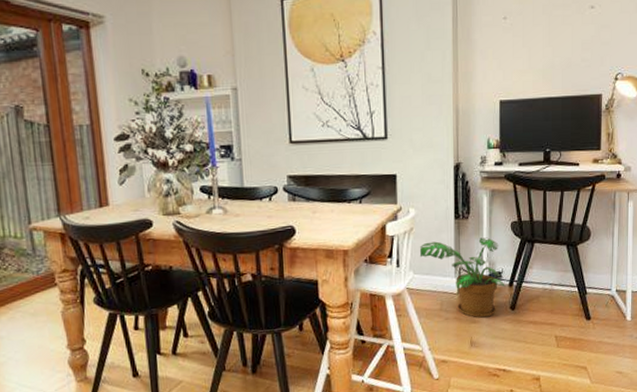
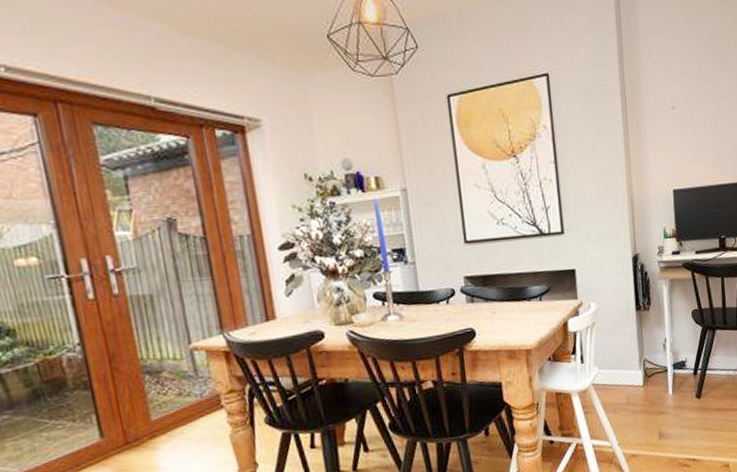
potted plant: present [419,237,505,318] -> none [603,327,690,409]

